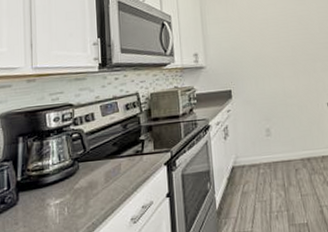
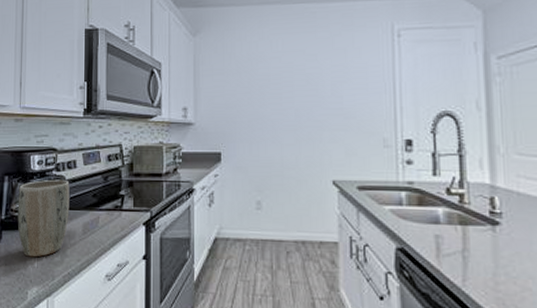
plant pot: none [34,133,90,214] -> present [17,179,70,258]

